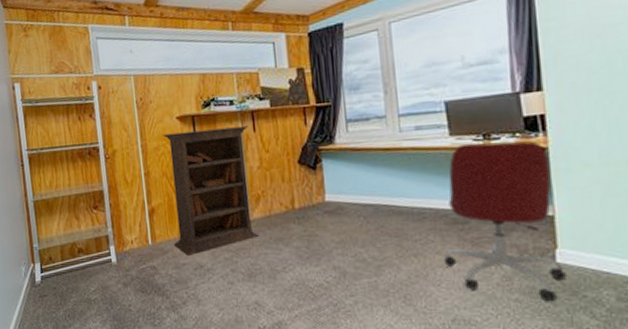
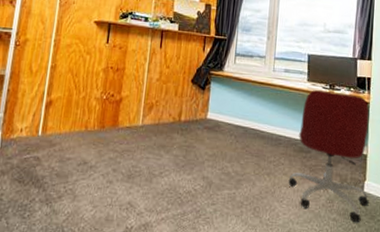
bookcase: present [162,126,258,257] -> none [63,34,157,152]

